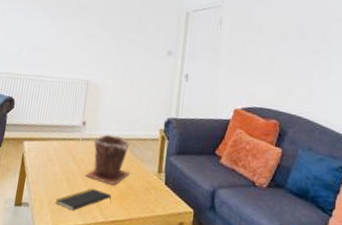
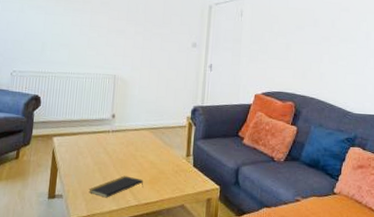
plant pot: present [85,134,130,186] -> none [117,125,160,172]

